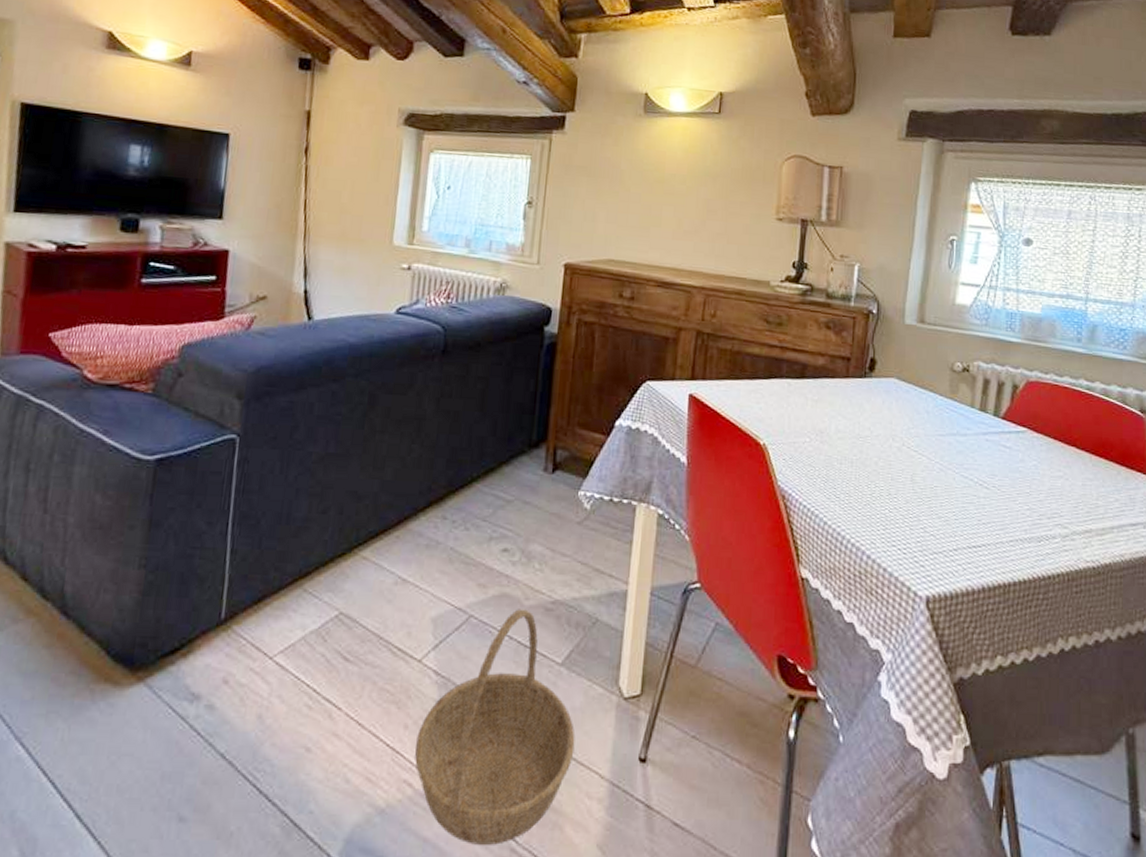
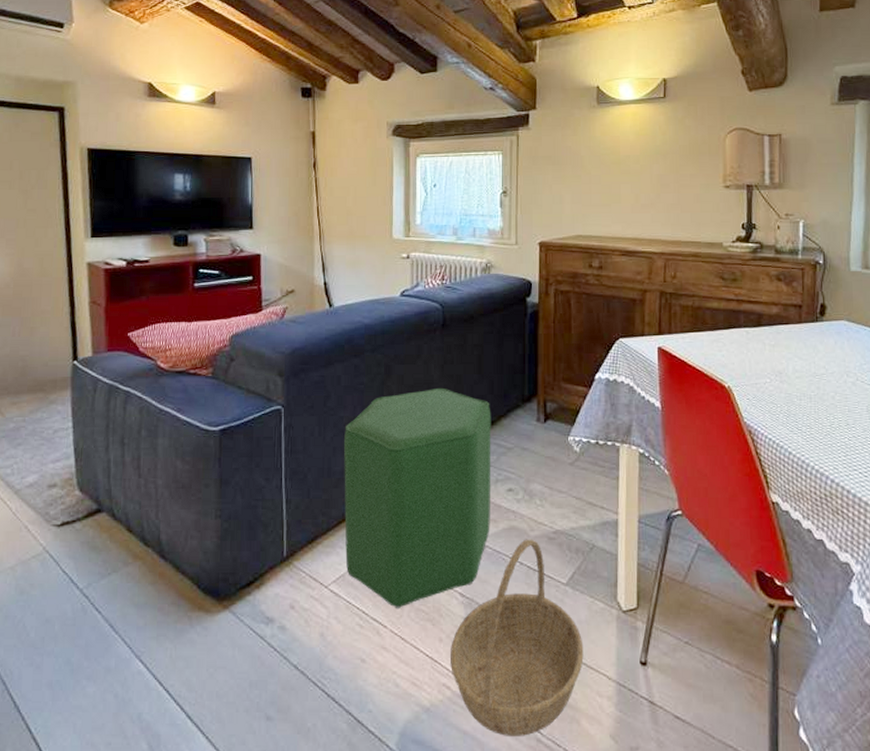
ottoman: none [298,424,491,689] -> present [344,387,491,610]

